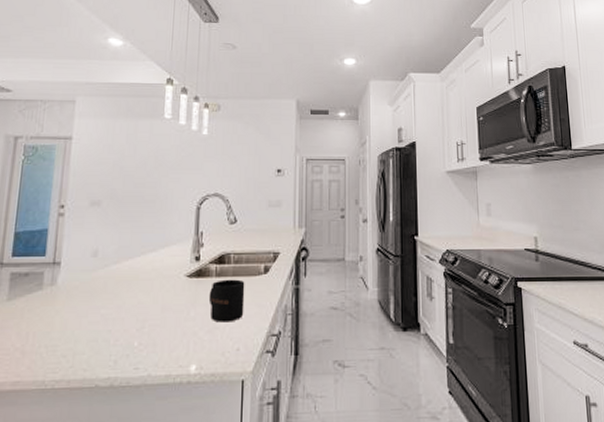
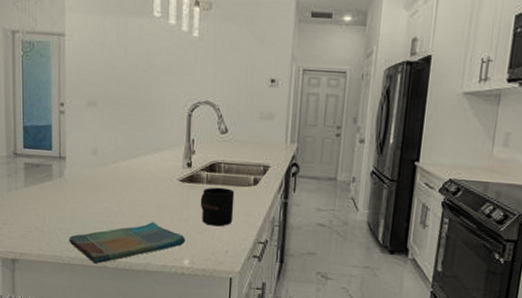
dish towel: none [55,325,193,384] -> present [69,222,186,264]

